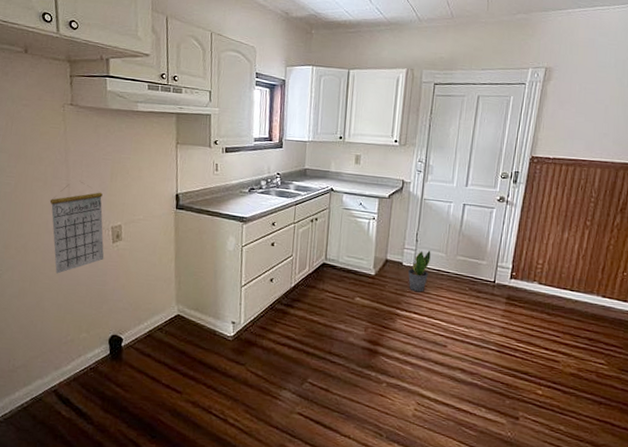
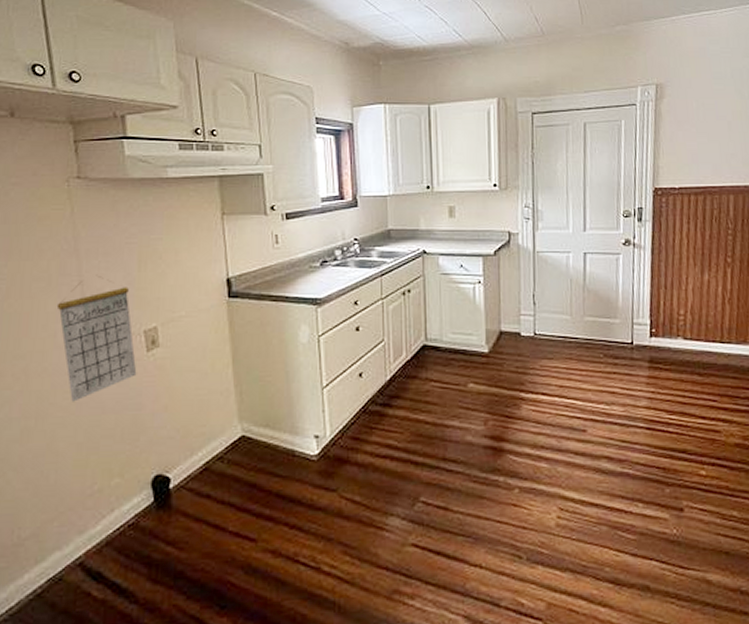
potted plant: present [408,250,431,293] -> none [529,314,554,368]

